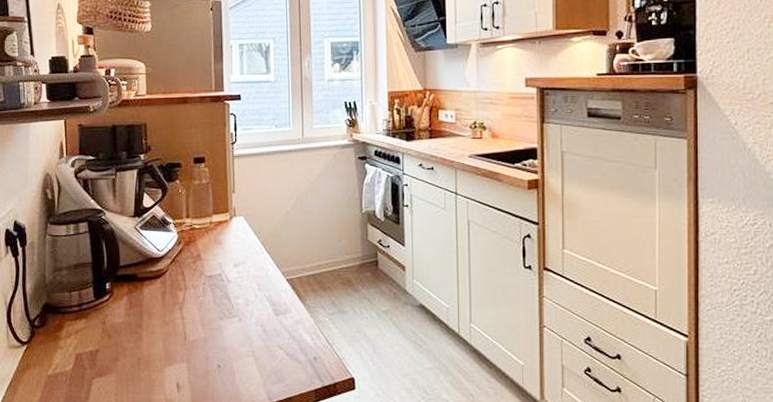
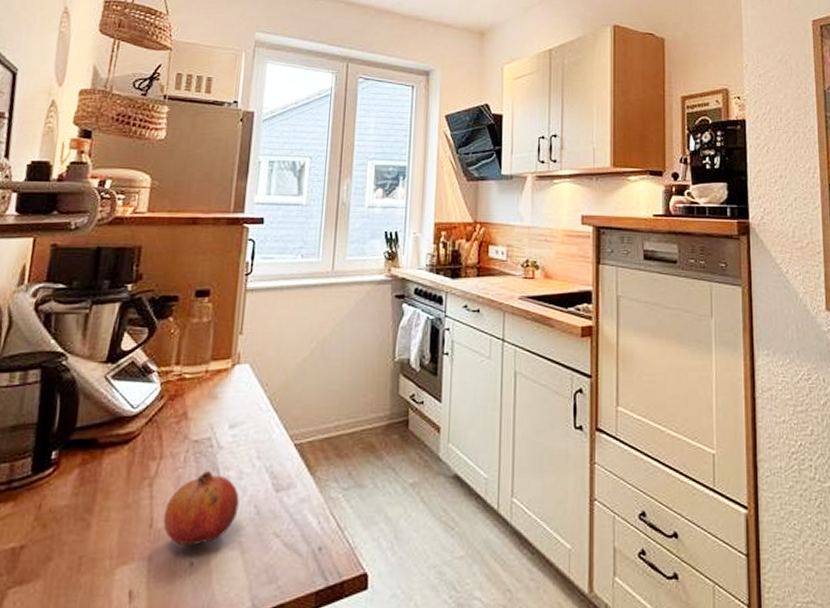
fruit: none [193,299,249,354] -> present [163,471,239,546]

